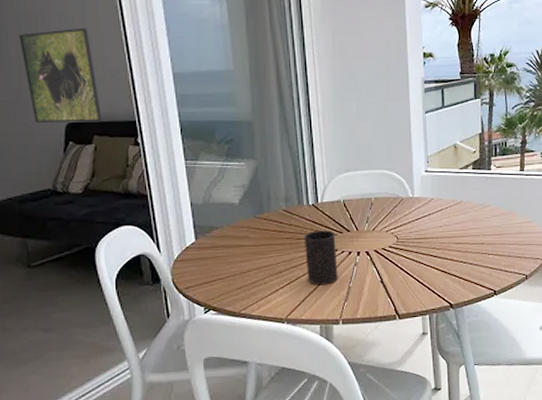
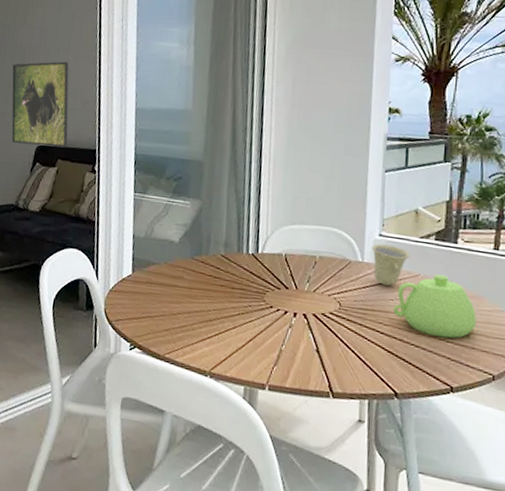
cup: present [305,230,338,285] -> none [237,282,272,343]
cup: none [419,179,453,215] -> present [371,243,411,286]
teapot: none [443,199,511,252] -> present [394,274,477,339]

